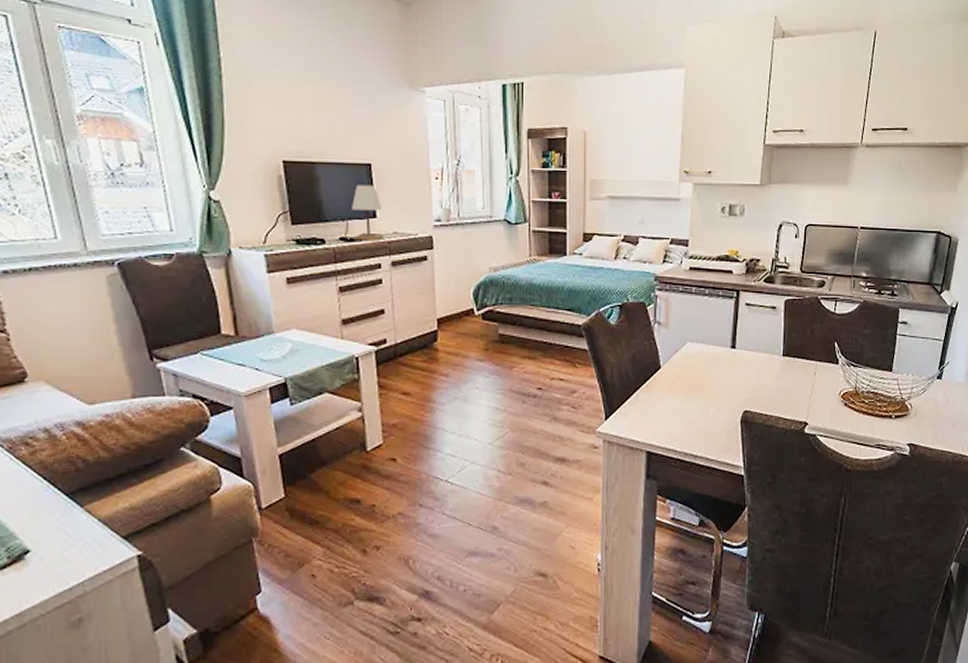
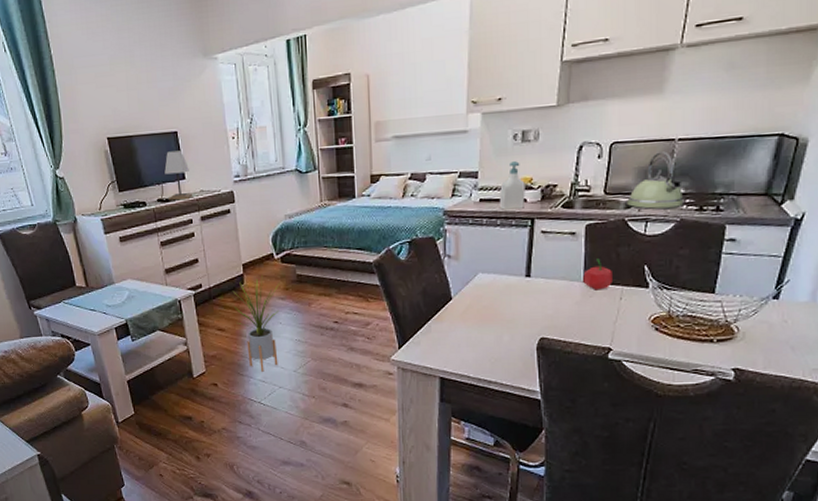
house plant: none [423,331,480,444] -> present [232,274,281,372]
soap bottle: none [707,233,732,281] -> present [499,161,525,211]
fruit: none [782,334,808,365] -> present [583,259,612,290]
kettle: none [818,237,866,291] -> present [625,151,684,210]

